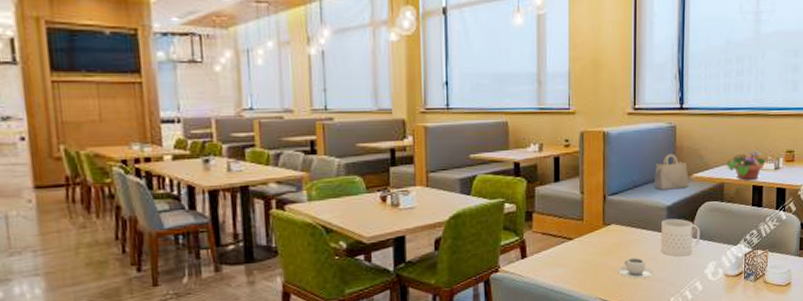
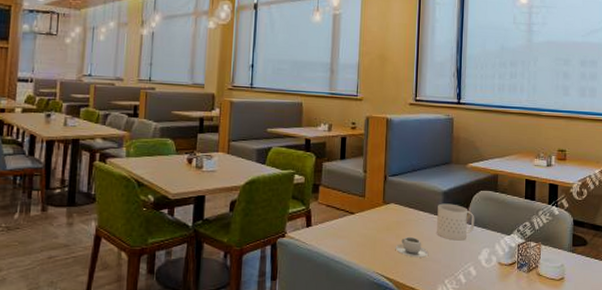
handbag: present [655,154,689,190] -> none [432,143,464,177]
potted flower: present [727,149,766,180] -> none [501,145,538,174]

